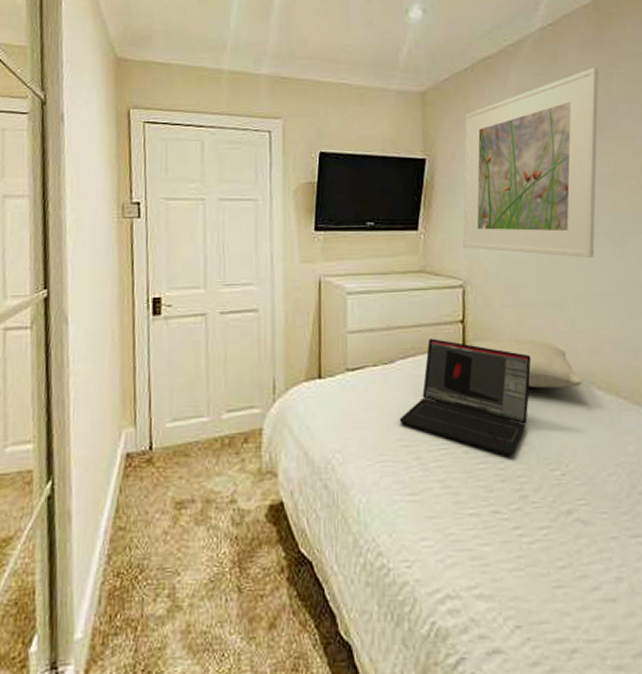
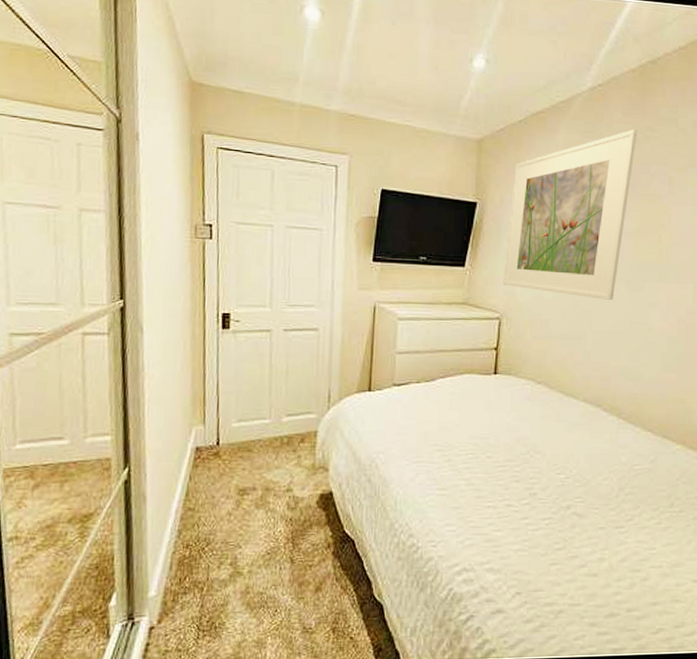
laptop: present [399,338,532,456] -> none [436,362,551,461]
pillow: present [470,339,583,389] -> none [501,365,591,408]

